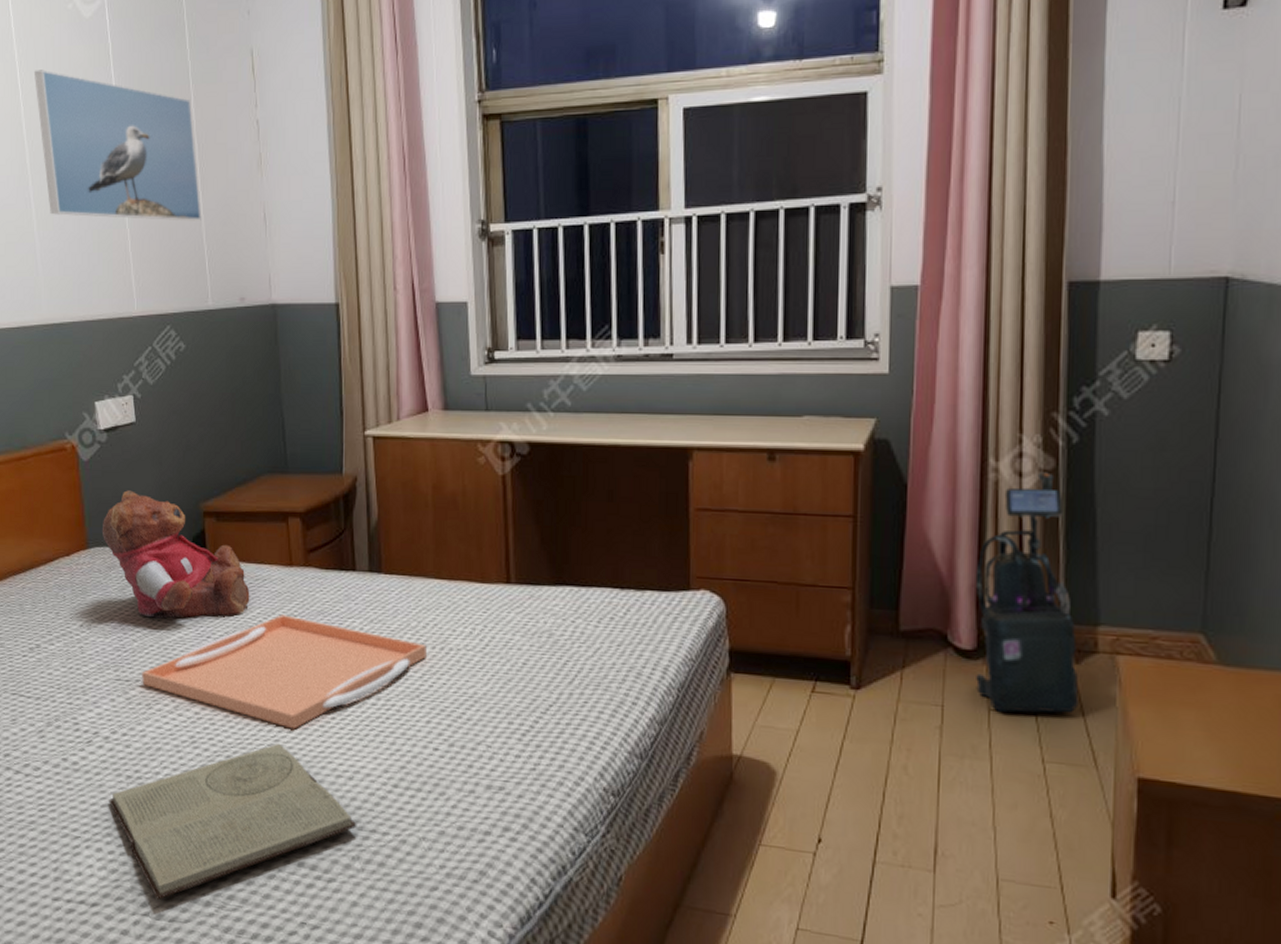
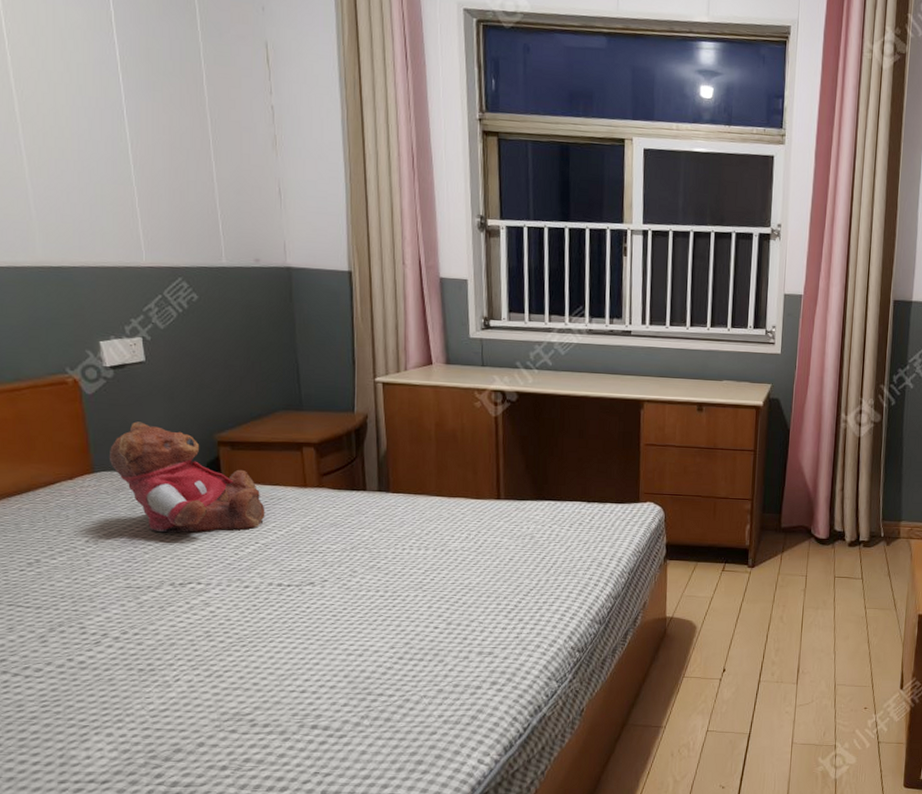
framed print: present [33,69,201,221] -> none [22,22,214,188]
book: present [109,743,357,900] -> none [120,631,366,770]
serving tray: present [142,614,427,730] -> none [154,527,429,620]
vacuum cleaner: present [975,472,1079,714] -> none [827,423,888,578]

